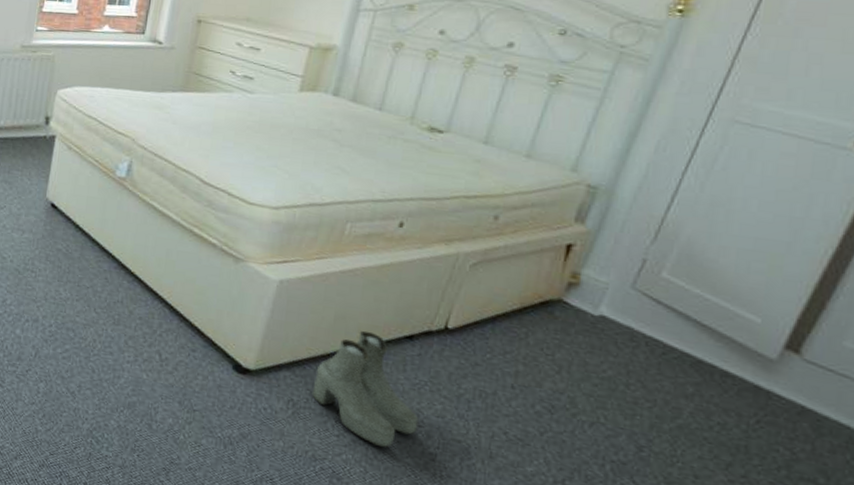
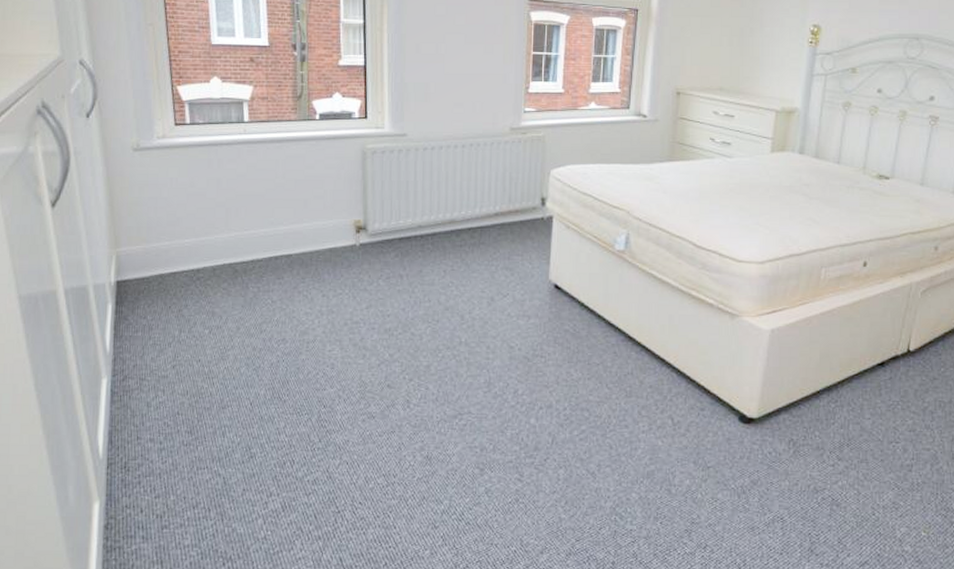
boots: present [312,330,419,448] -> none [808,364,896,469]

